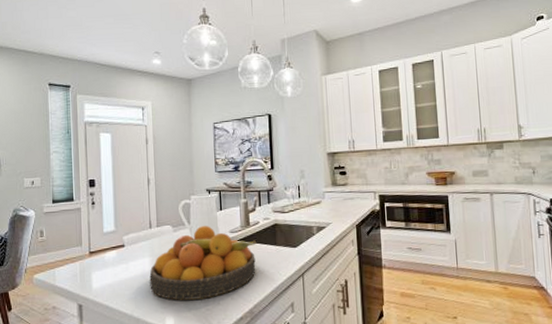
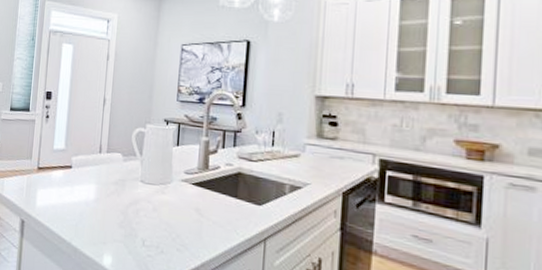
fruit bowl: present [149,226,256,300] -> none [92,160,213,244]

